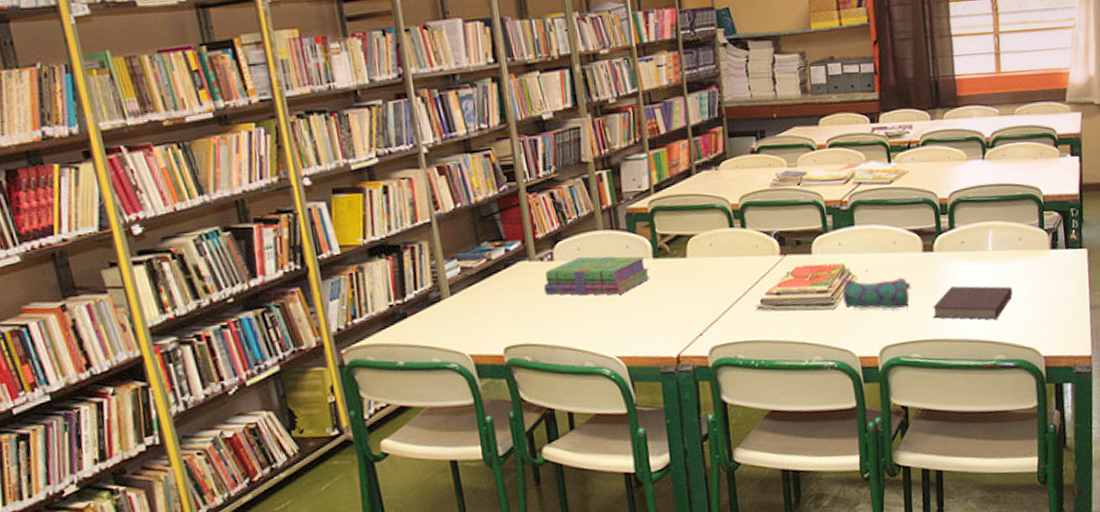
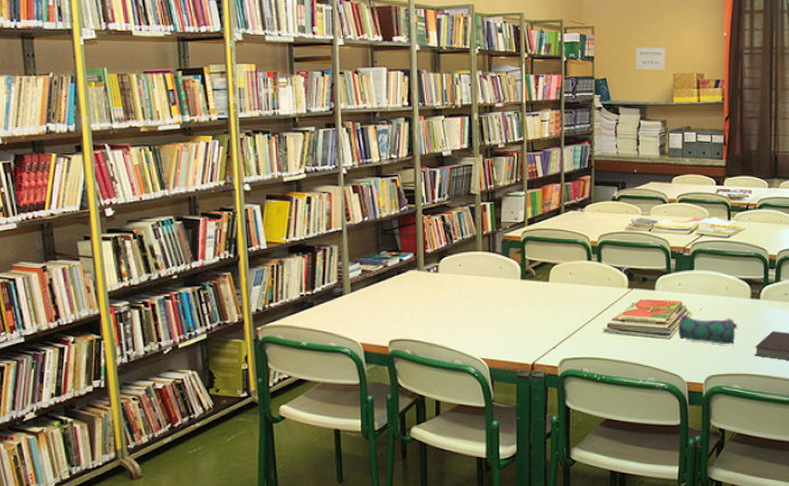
stack of books: present [543,256,650,296] -> none [427,272,517,307]

